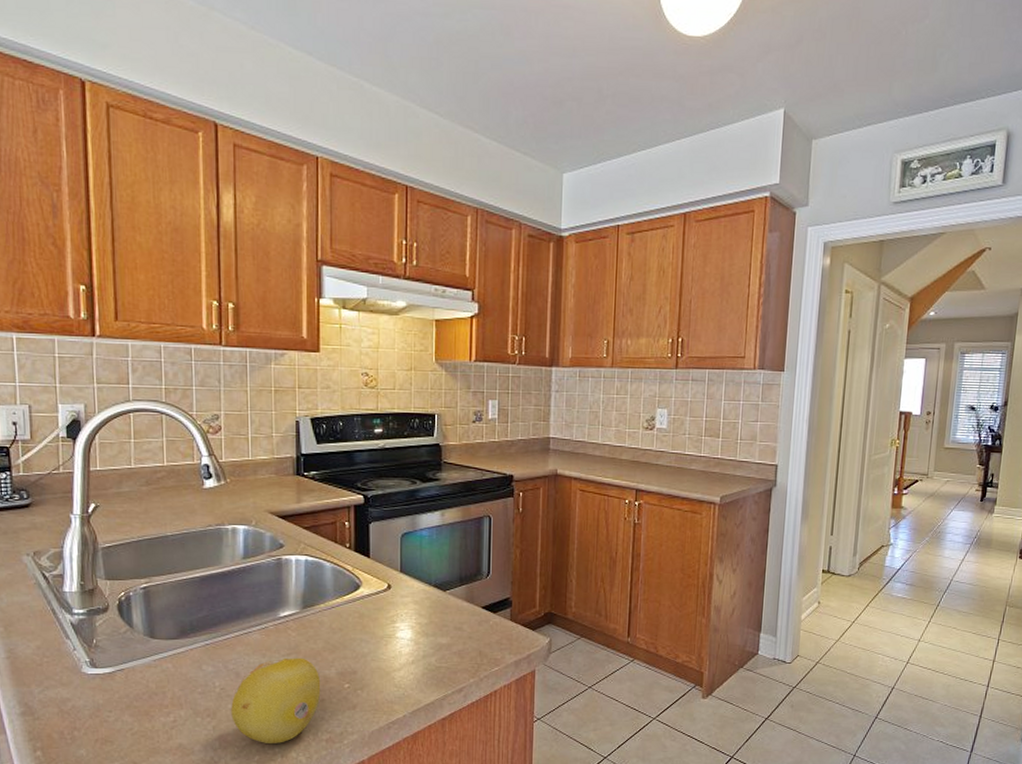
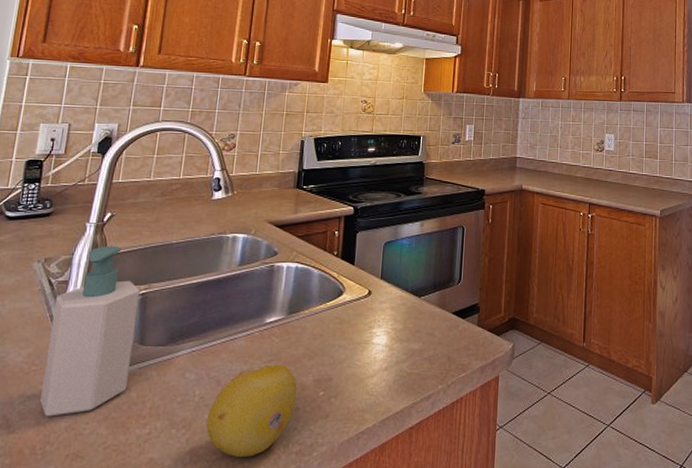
soap bottle: none [53,537,144,705] -> present [40,245,140,417]

